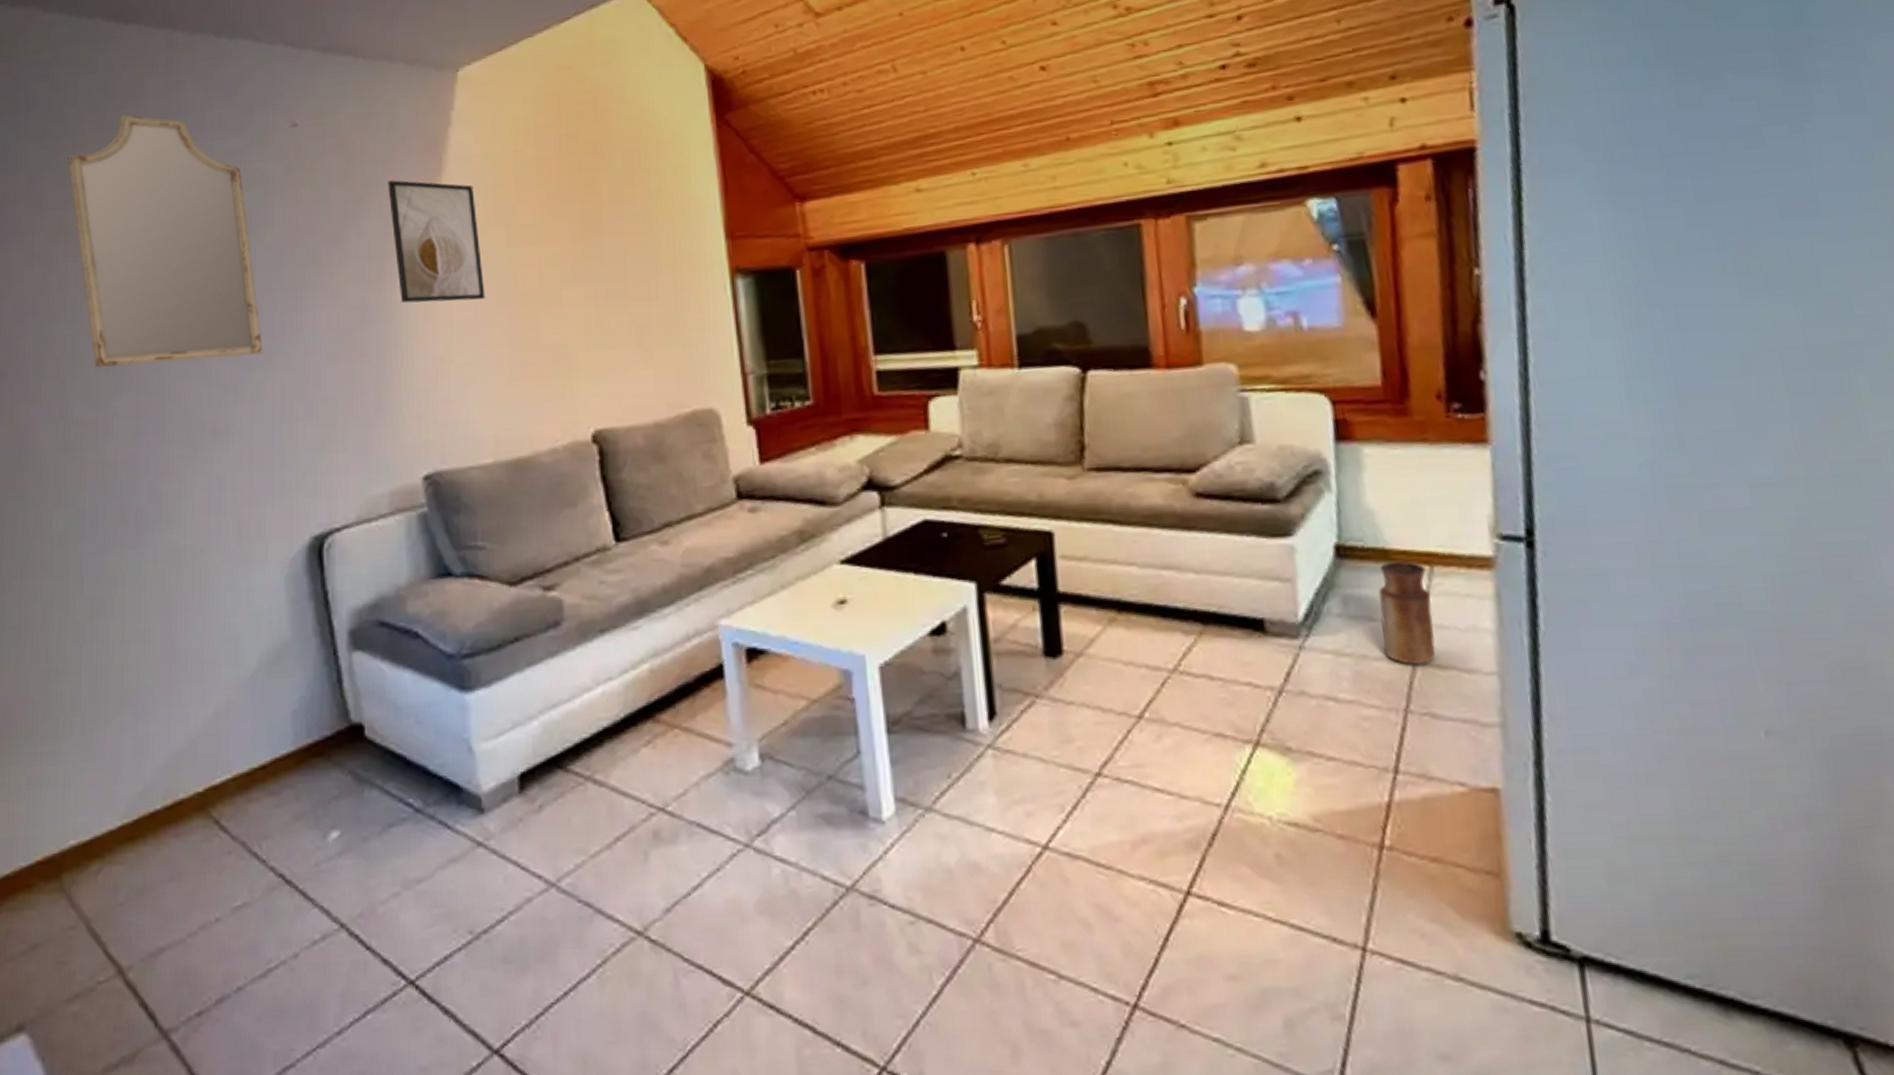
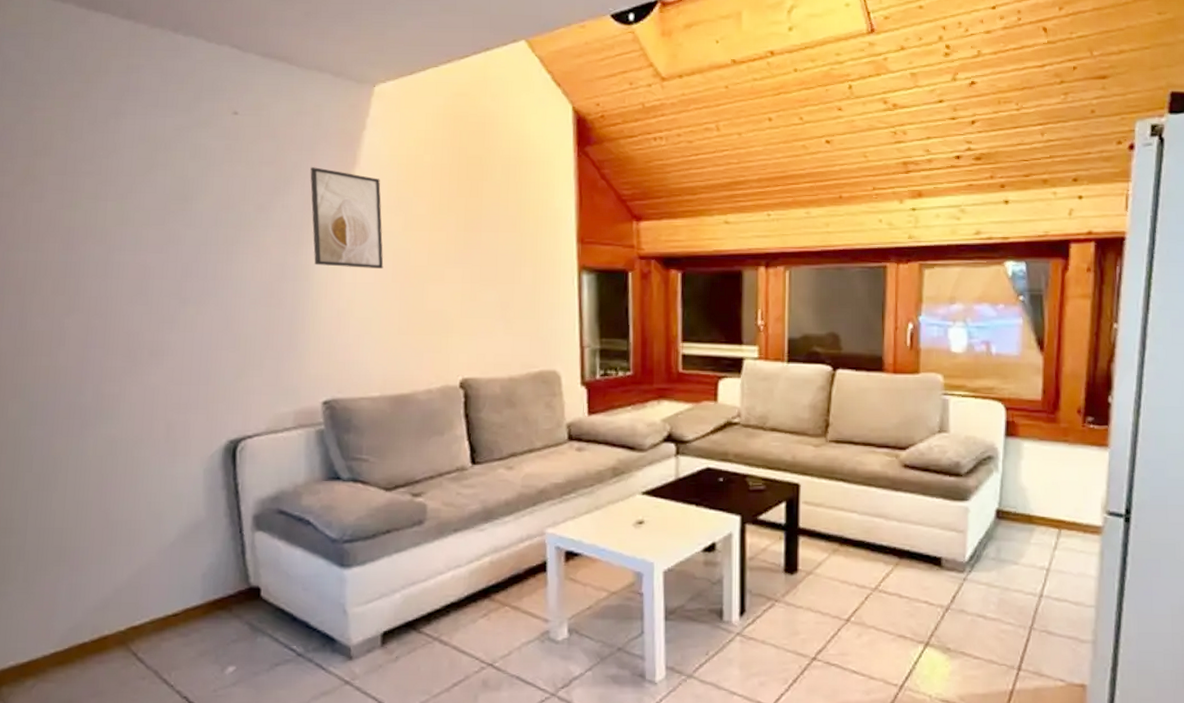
home mirror: present [67,114,264,368] -> none [37,86,198,294]
vase: present [1378,560,1436,666] -> none [1021,523,1057,598]

